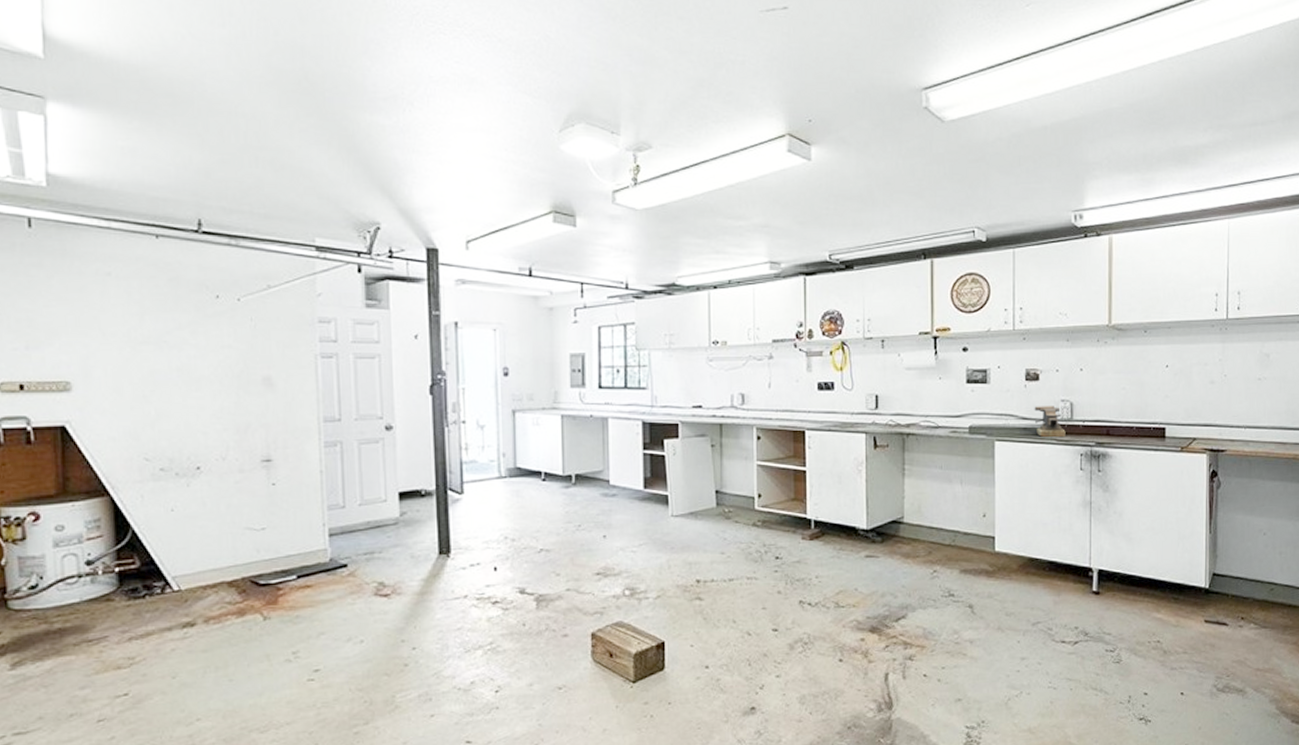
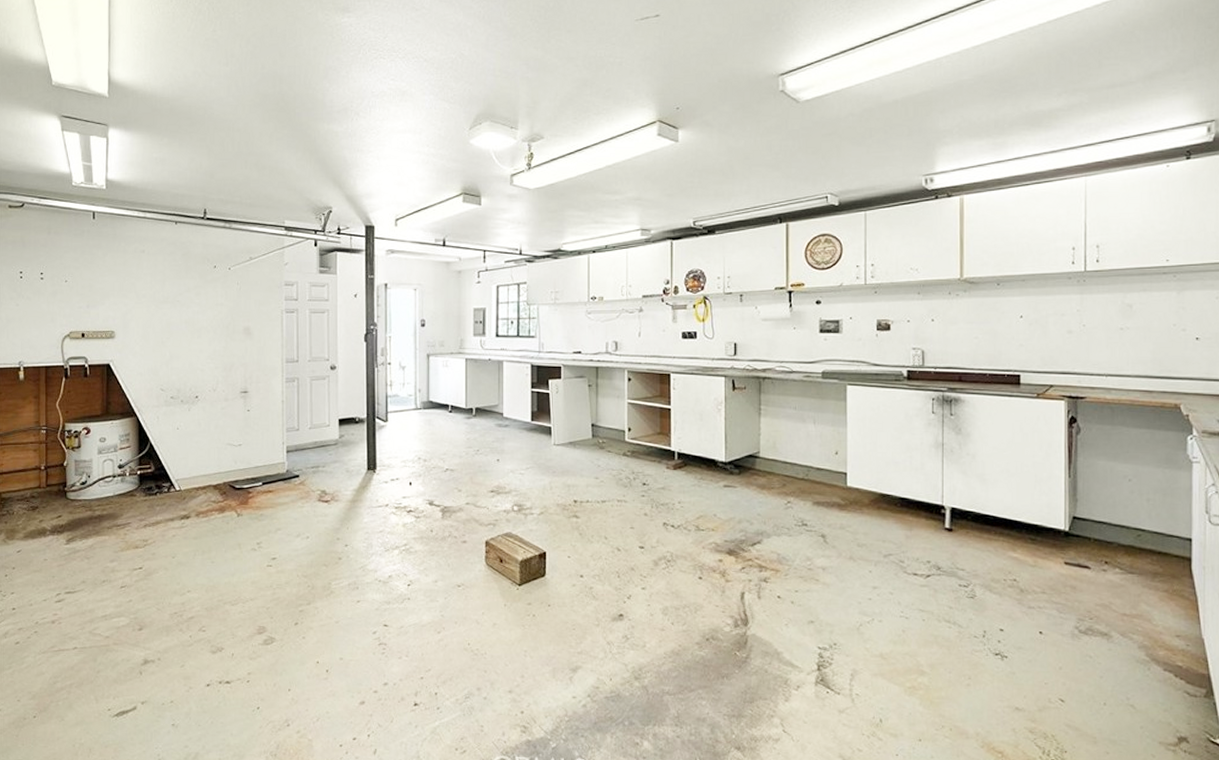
bench vise: present [1034,406,1066,438] -> none [885,354,917,383]

